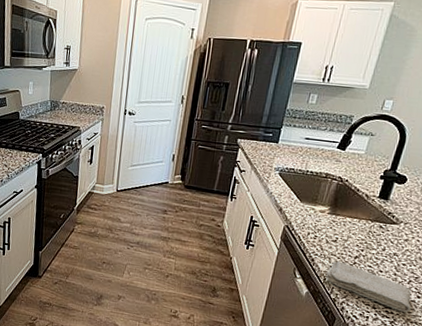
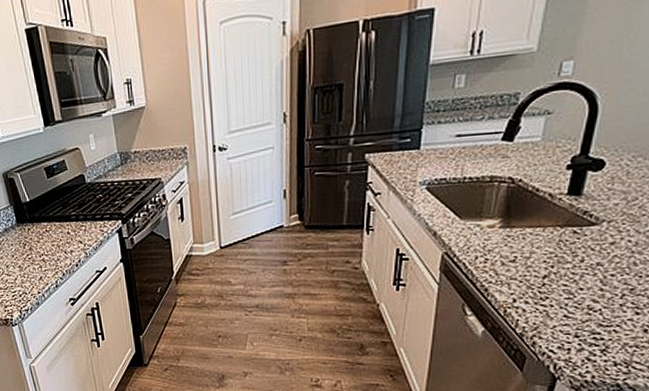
washcloth: present [326,261,412,313] -> none [507,285,628,336]

